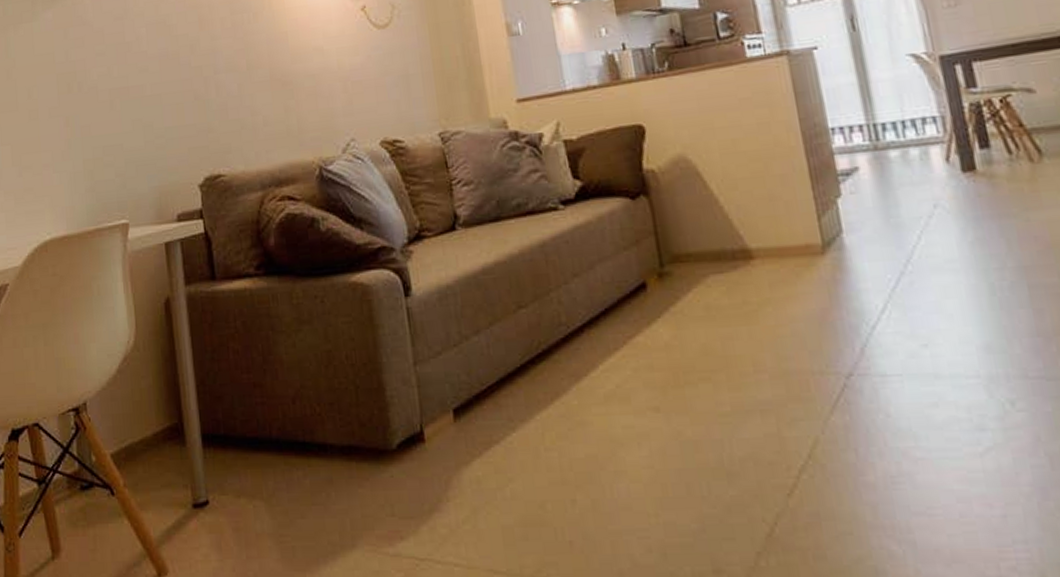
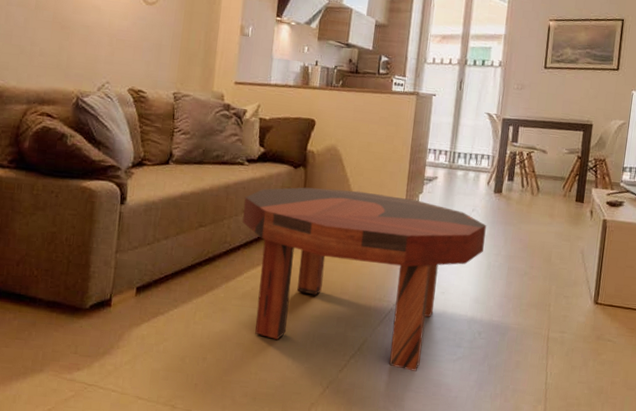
coffee table: none [571,208,974,481] -> present [242,187,486,371]

